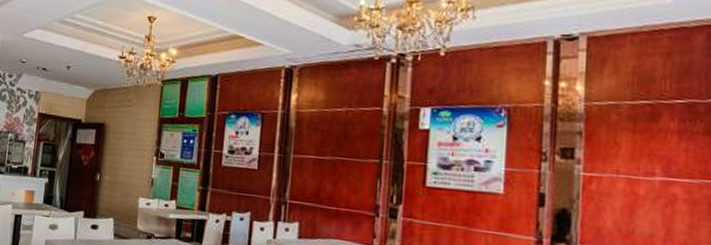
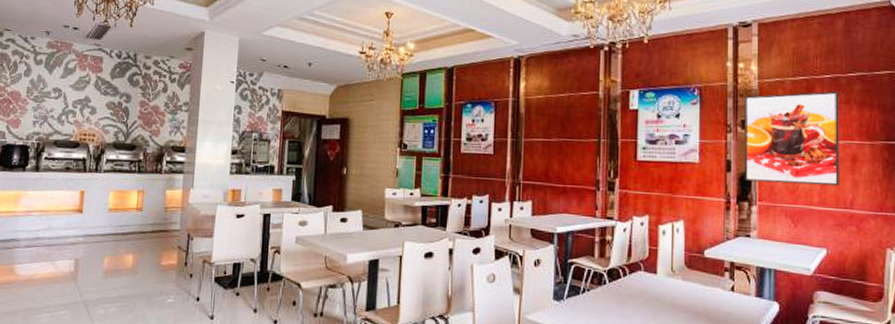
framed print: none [561,119,695,234] -> present [744,91,839,186]

